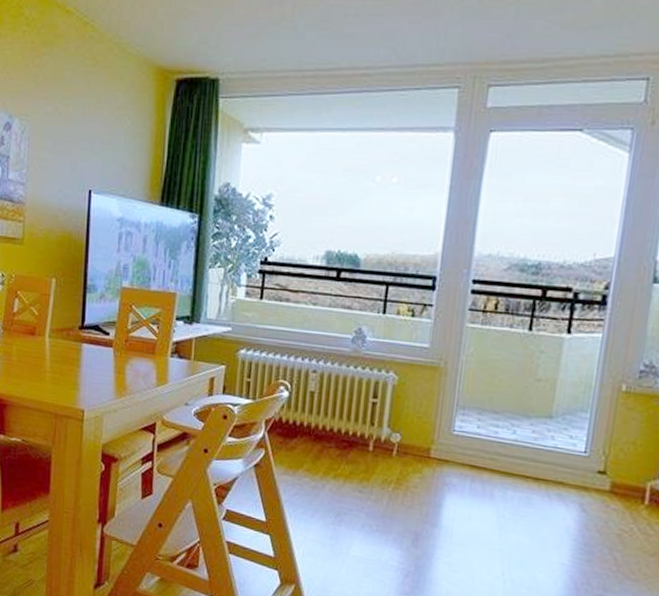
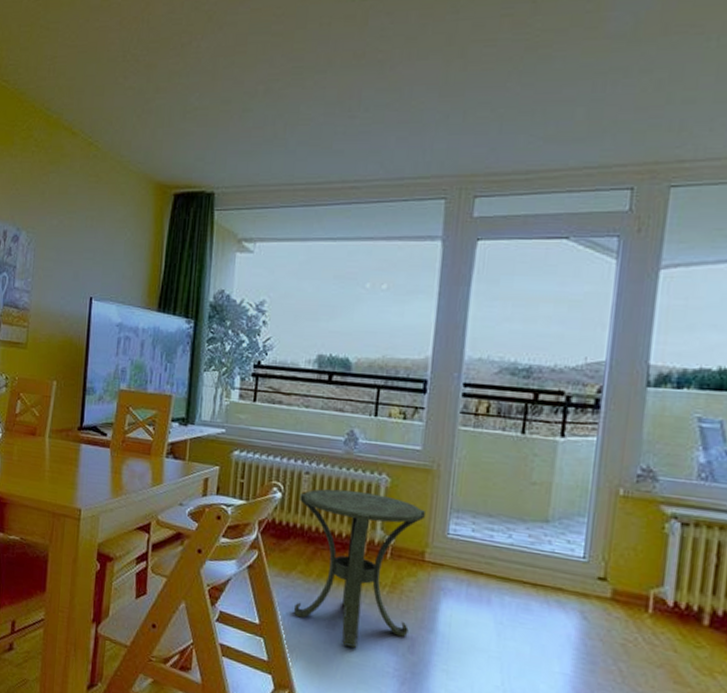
side table: none [299,387,433,543] -> present [293,489,427,648]

